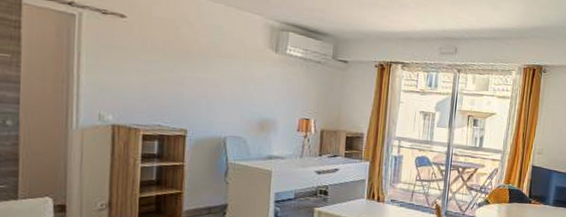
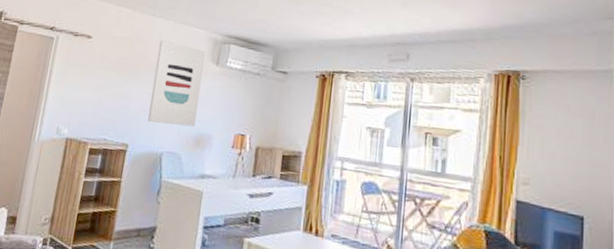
wall art: none [205,23,263,112] -> present [147,39,205,127]

